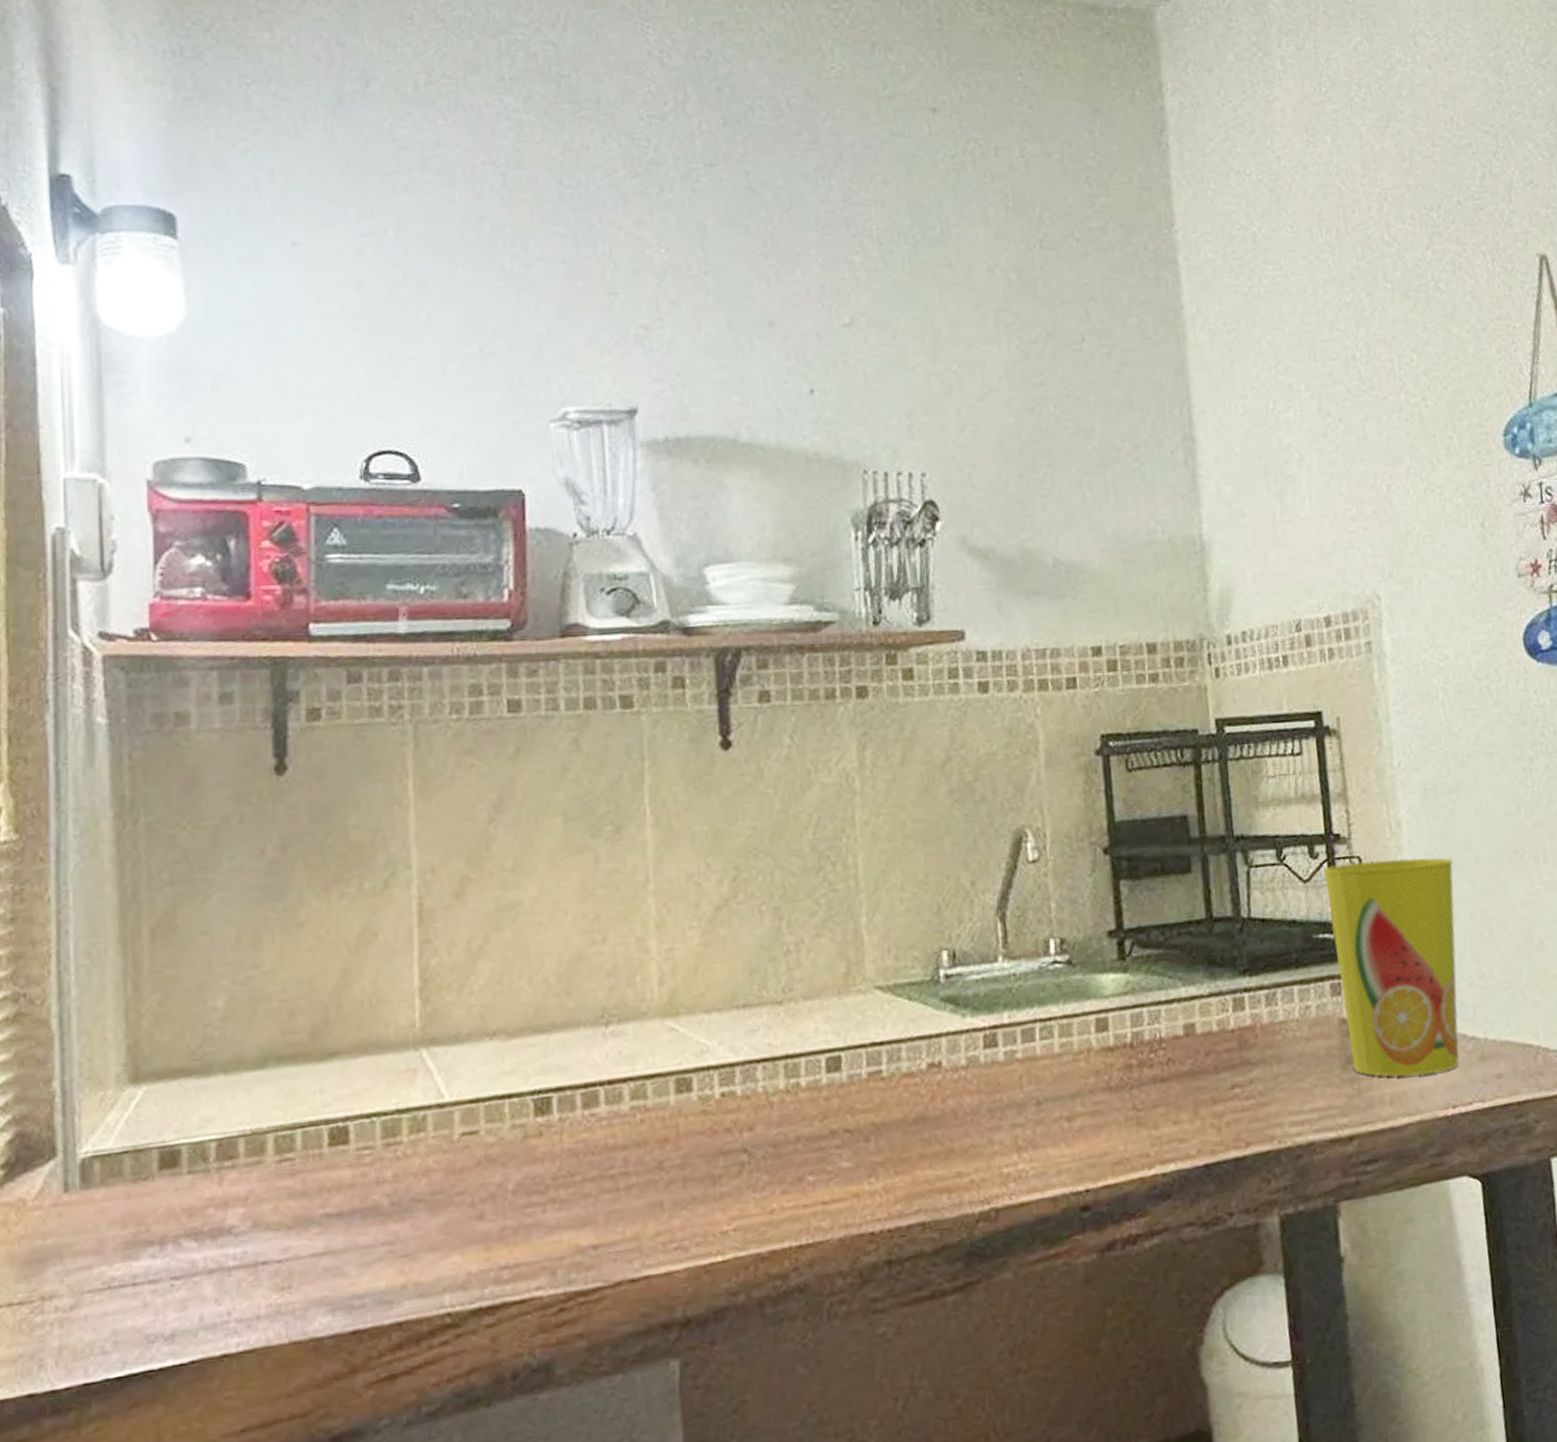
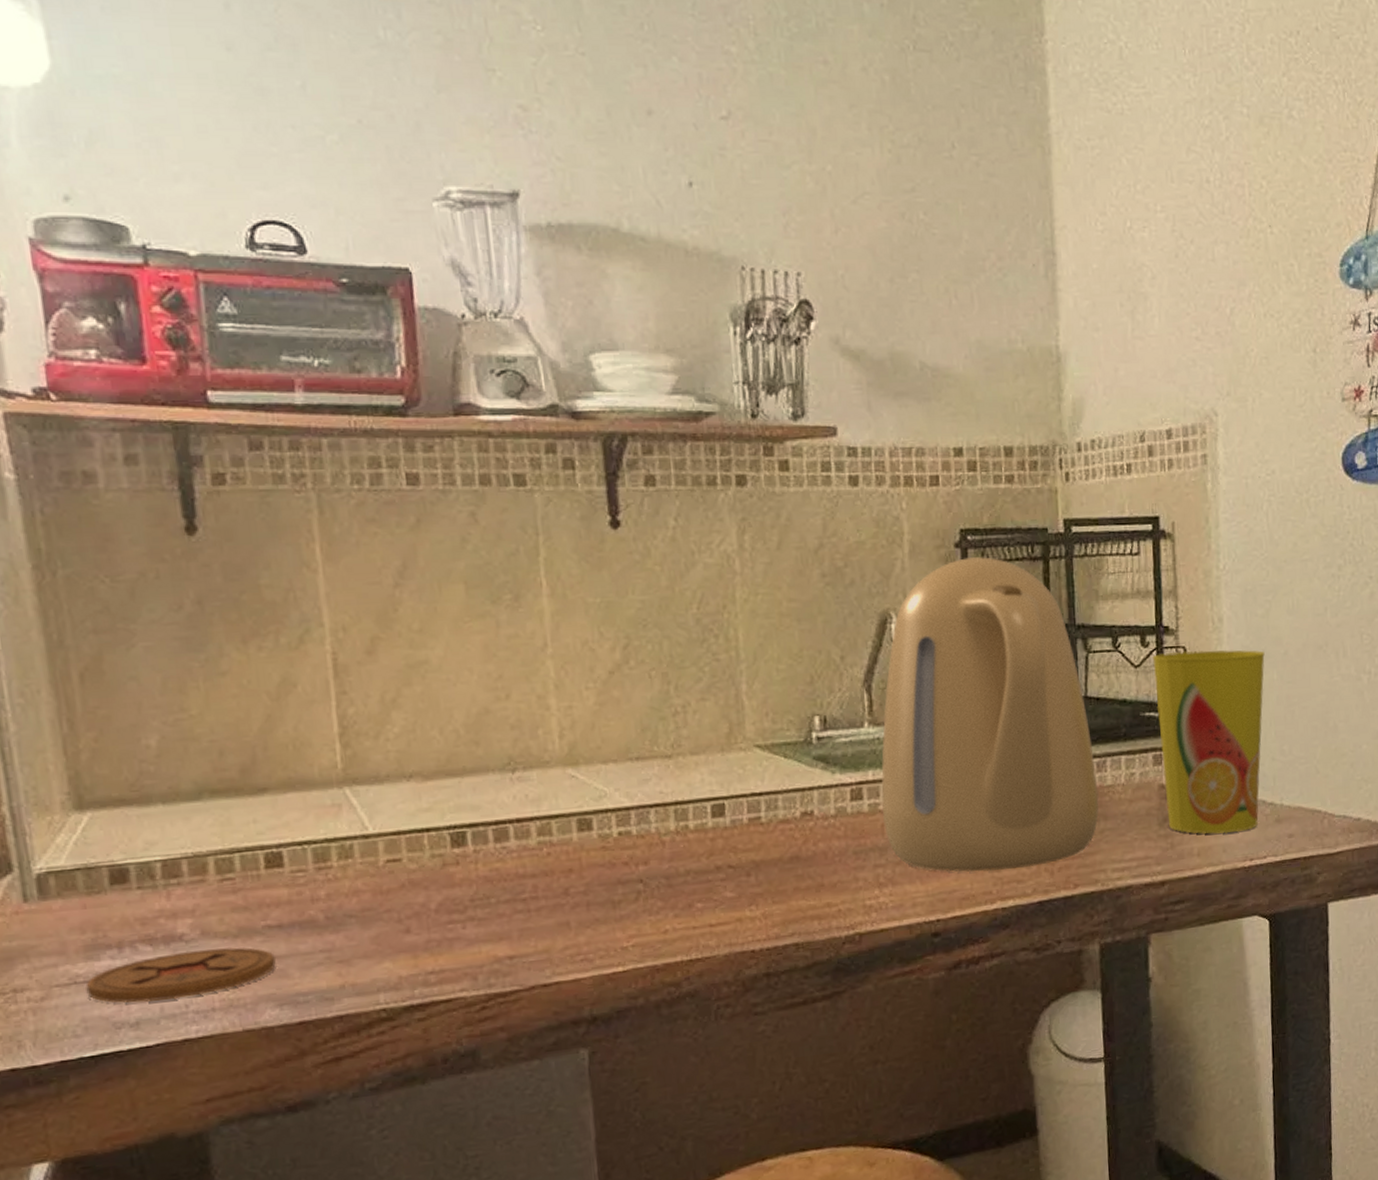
coaster: none [120,1240,332,1311] -> present [85,947,276,1003]
kettle: none [1018,764,1271,1131] -> present [881,557,1099,872]

